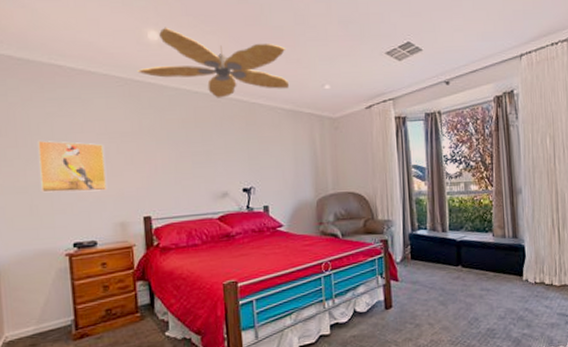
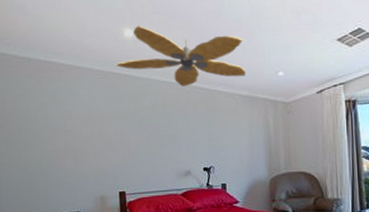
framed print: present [38,140,108,193] -> none [36,125,90,170]

